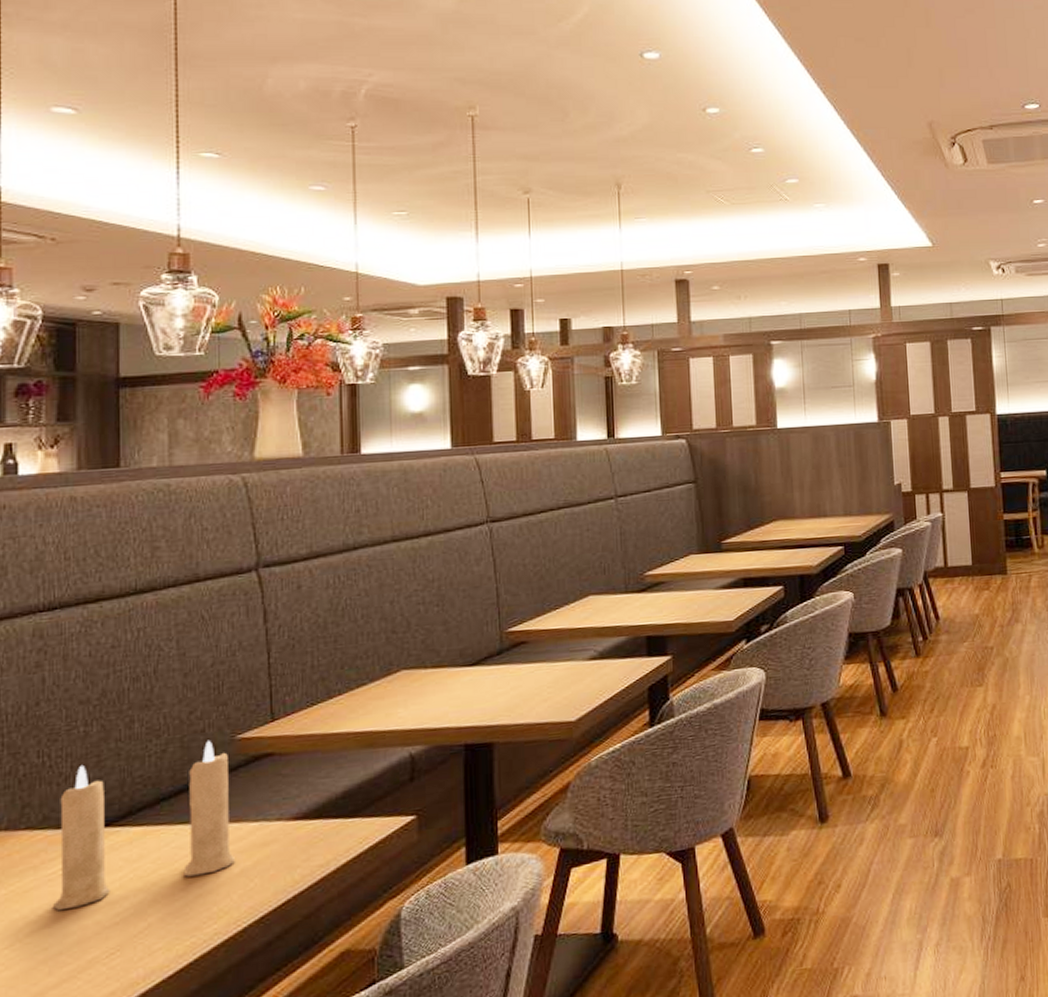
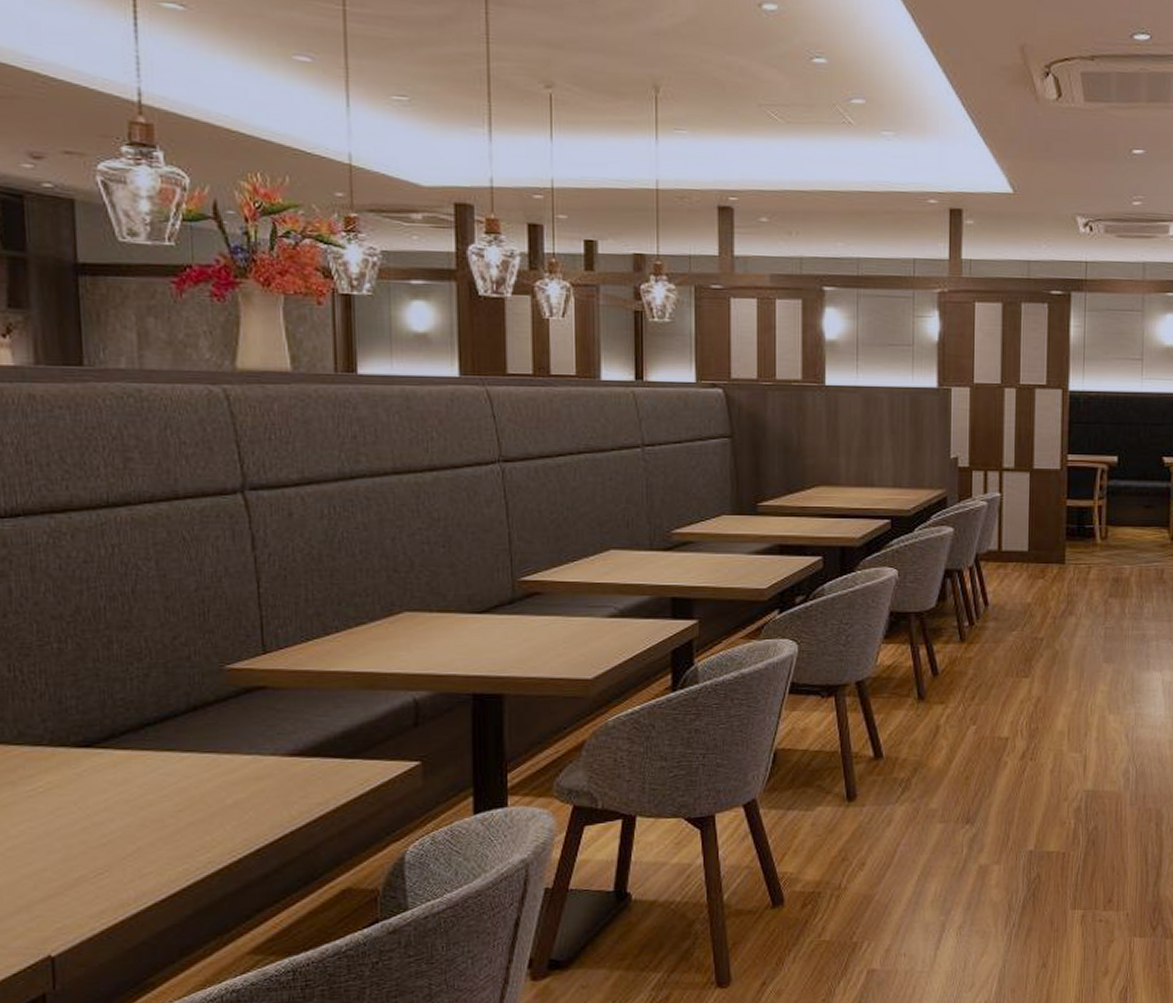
candle: present [53,740,235,911] -> none [35,667,227,828]

